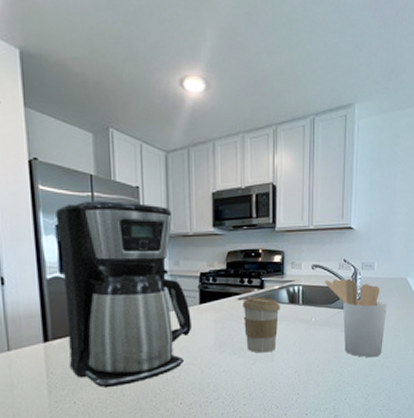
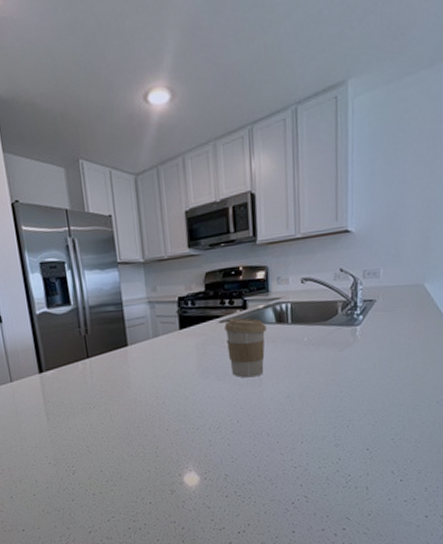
coffee maker: present [56,201,193,388] -> none [38,232,174,415]
utensil holder: present [325,278,387,358] -> none [317,290,398,380]

